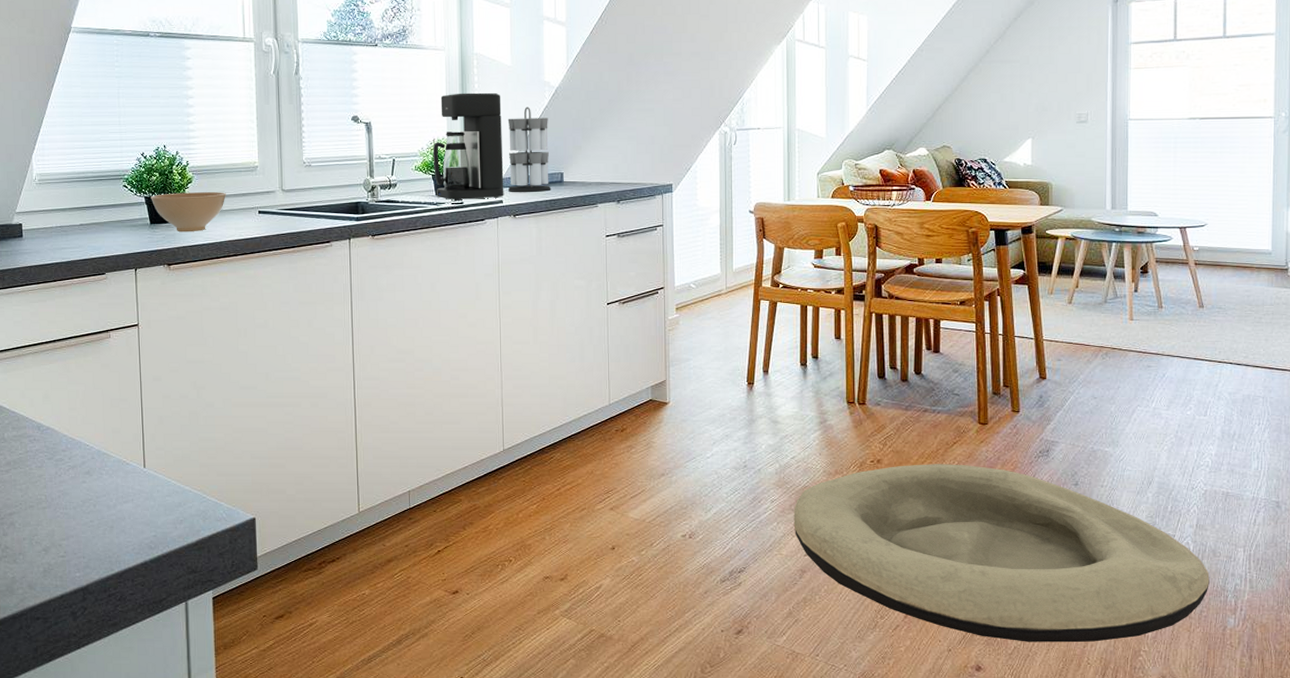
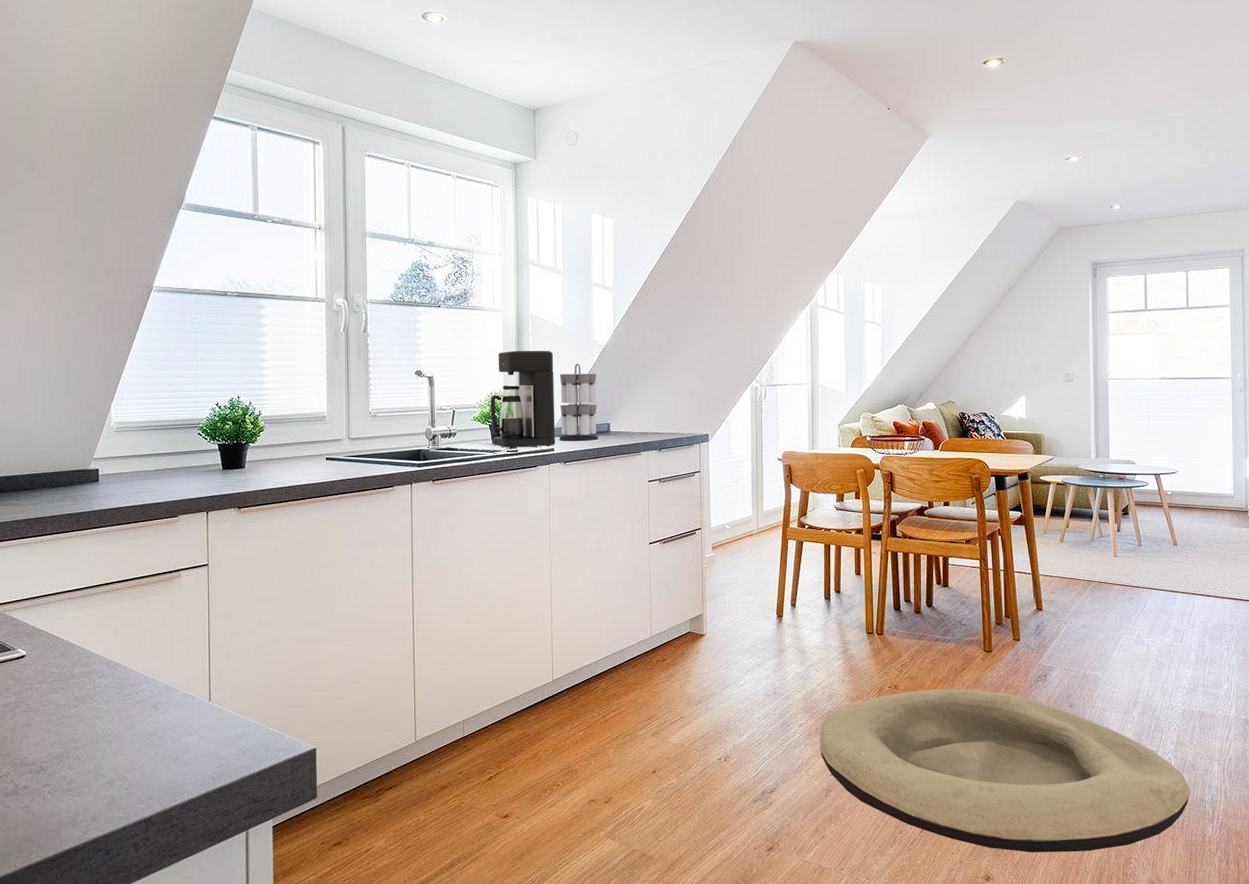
bowl: present [151,192,227,231] -> none [224,440,297,477]

